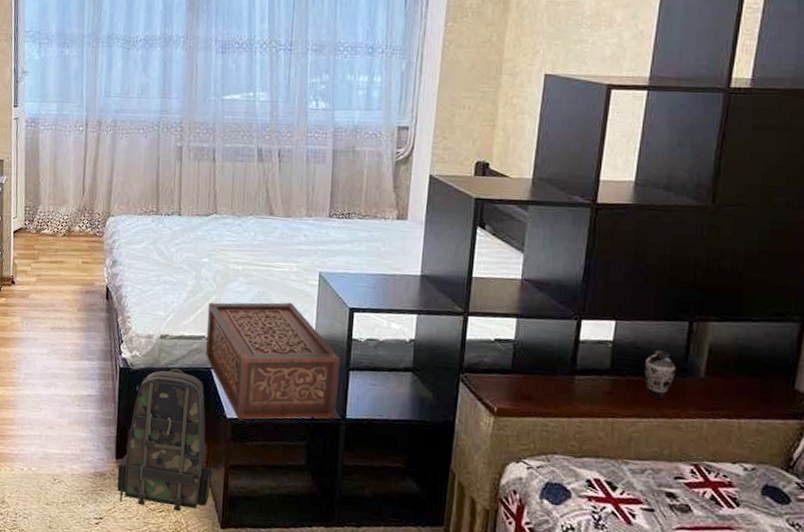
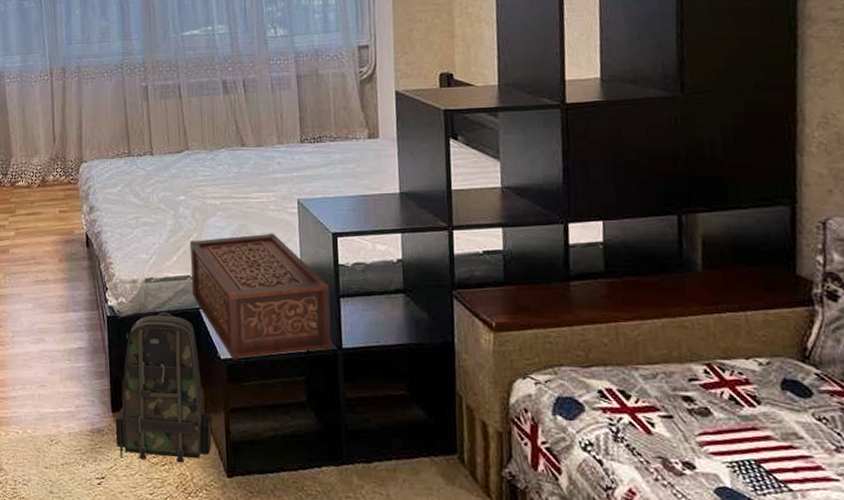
decorative vase: present [643,350,677,399] -> none [638,247,673,298]

